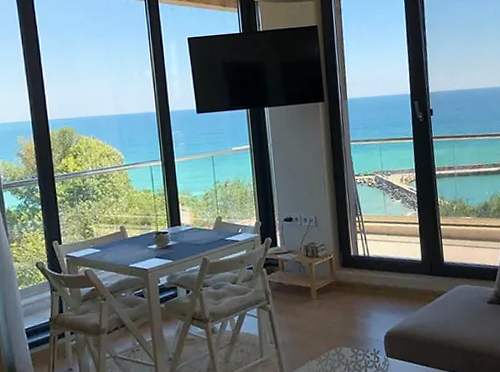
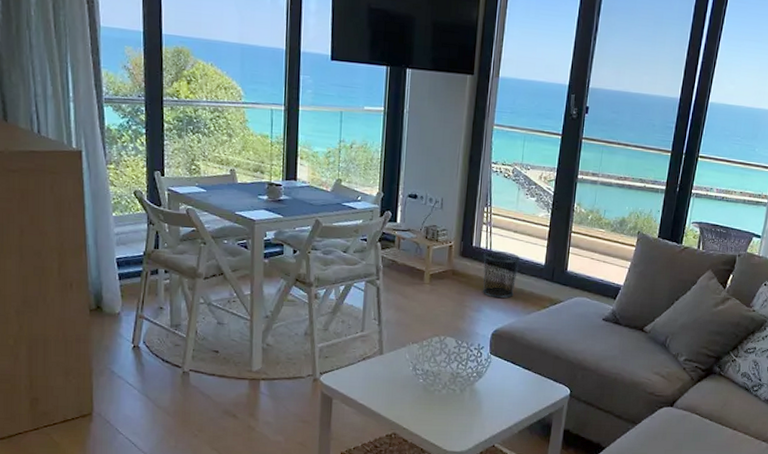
waste bin: none [363,254,399,301] -> present [482,251,521,299]

